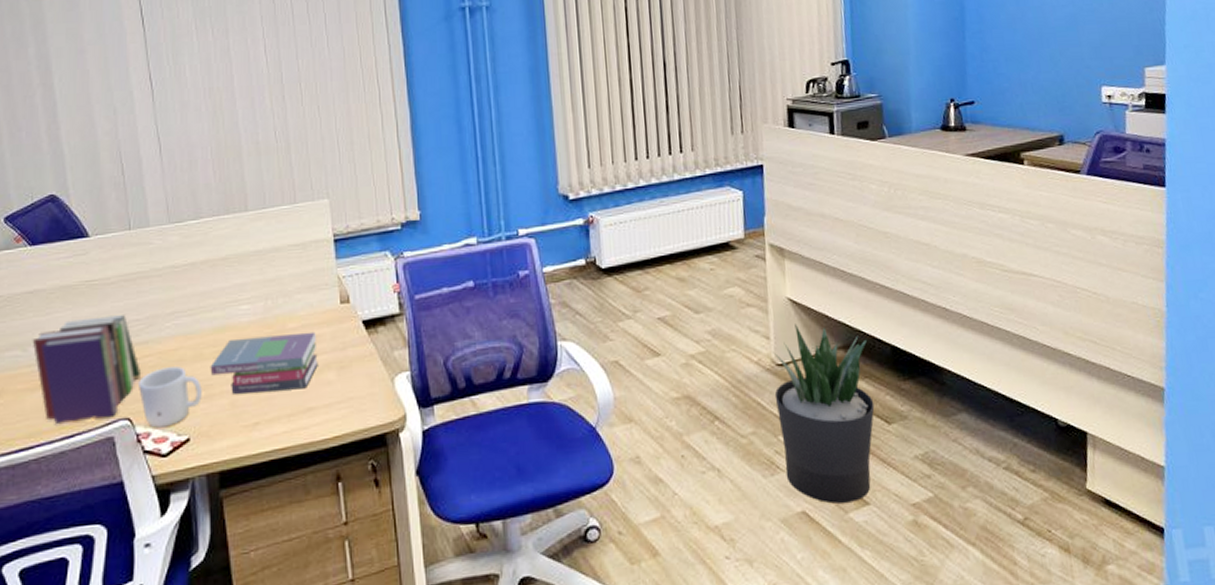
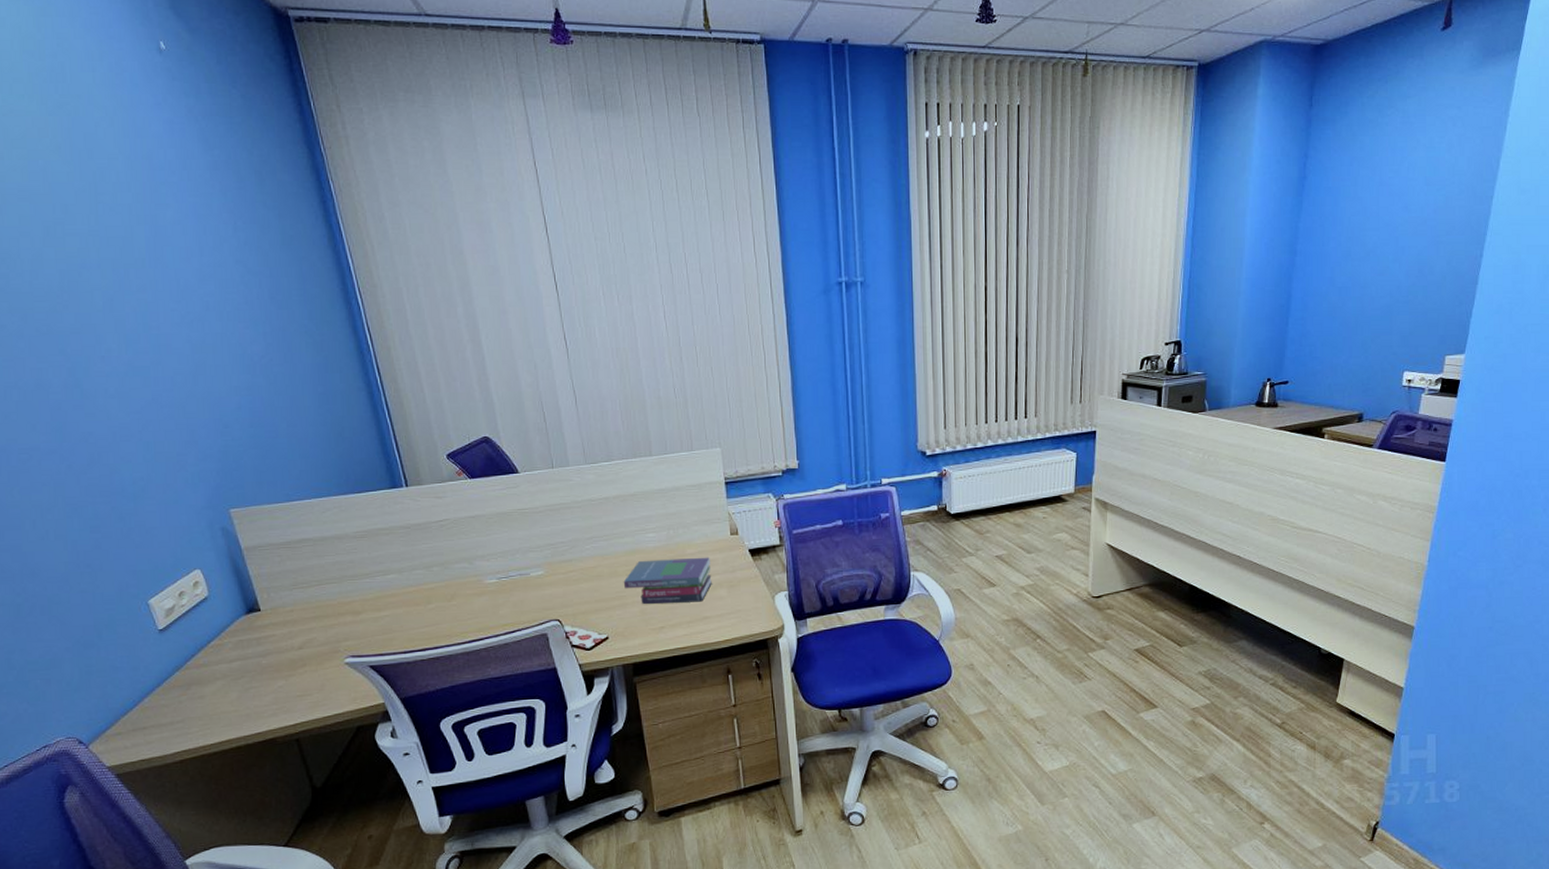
books: present [32,315,142,425] -> none [476,538,568,623]
mug: present [139,366,202,428] -> none [565,581,617,628]
planter: present [773,324,875,504] -> none [1088,565,1170,706]

